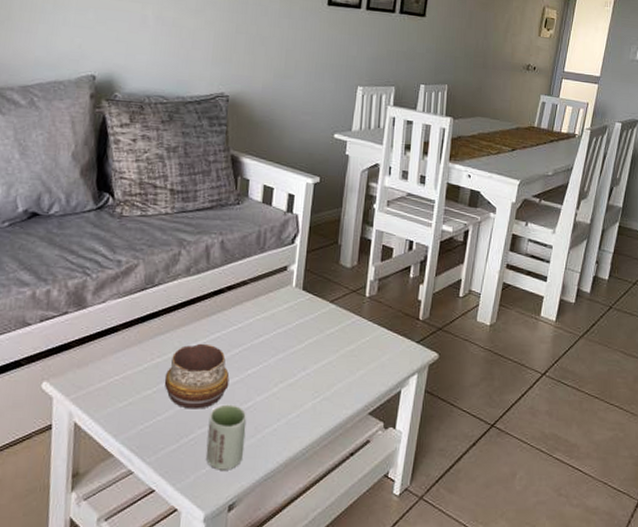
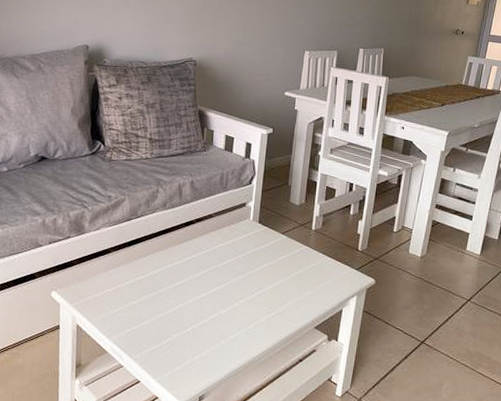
decorative bowl: present [164,343,230,409] -> none [146,264,199,318]
cup: present [206,404,247,470] -> none [180,315,214,368]

